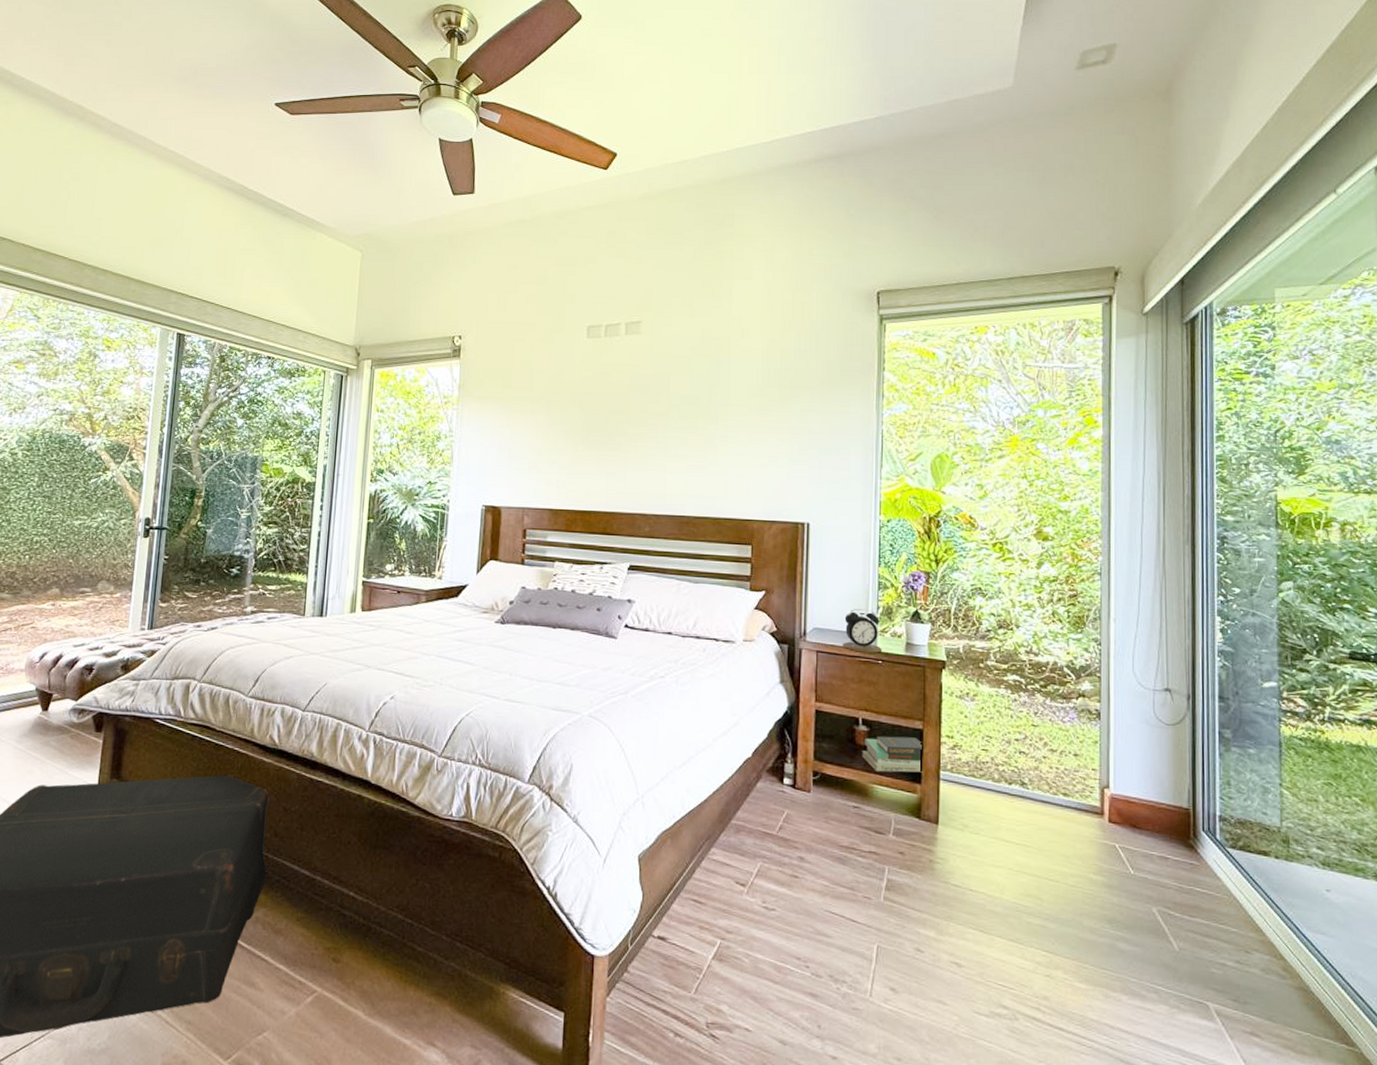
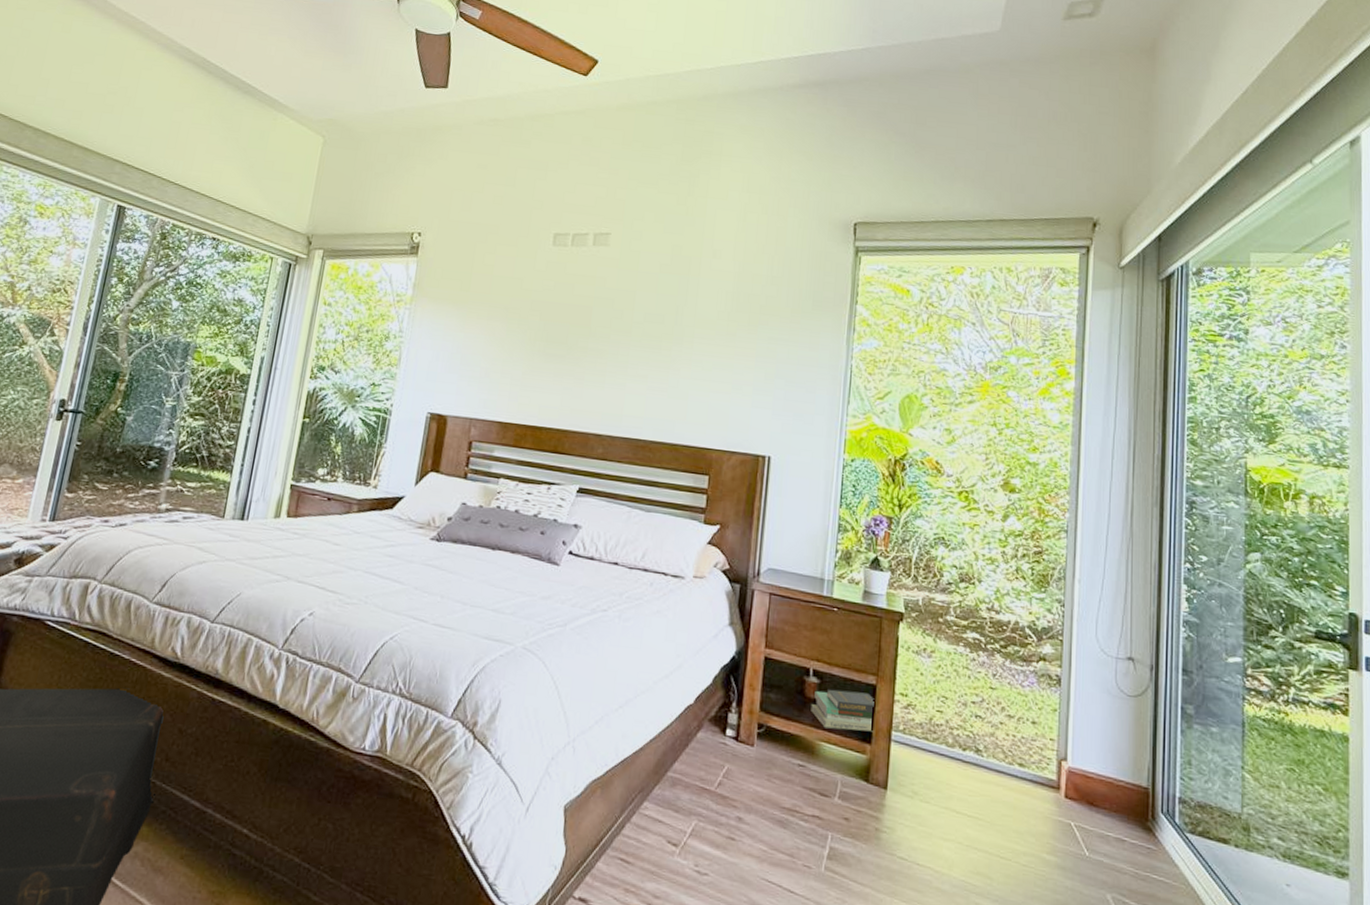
alarm clock: present [843,609,882,653] -> none [797,551,838,600]

